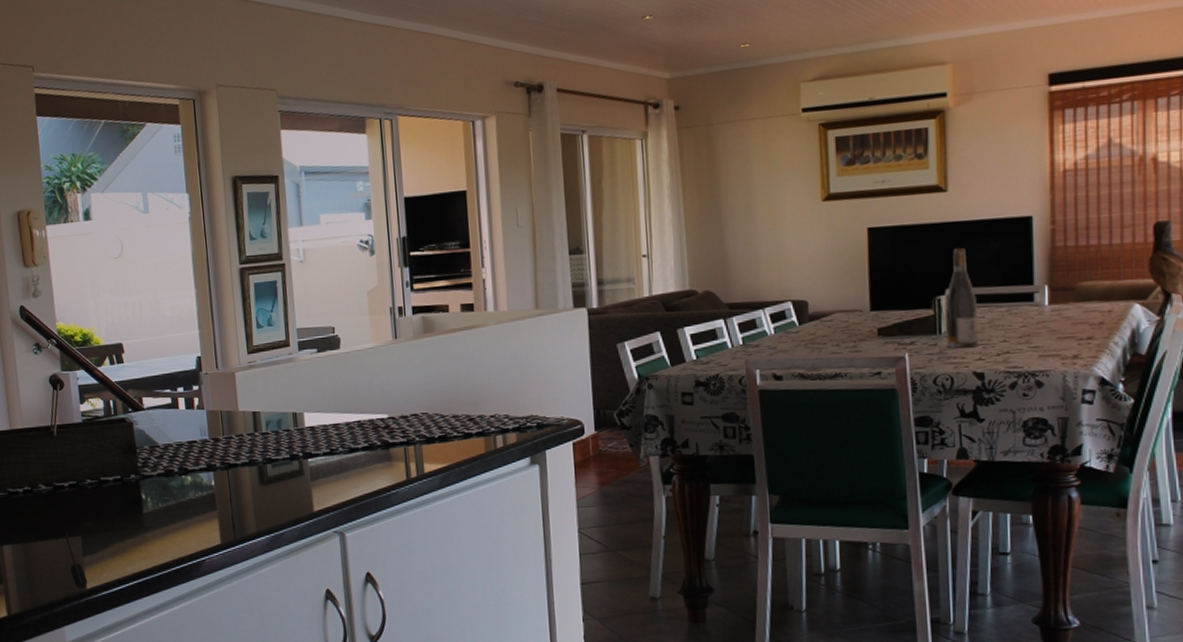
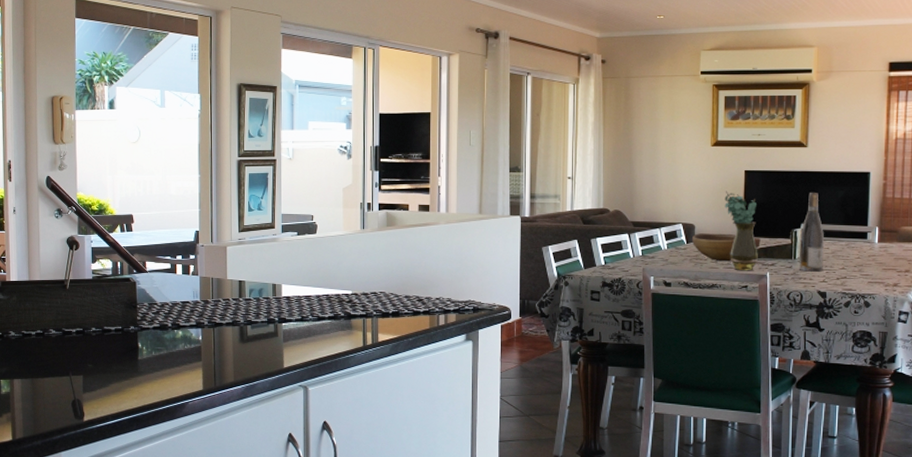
bowl: none [804,310,895,344] -> present [691,233,761,261]
vase: none [844,255,892,354] -> present [724,191,758,270]

